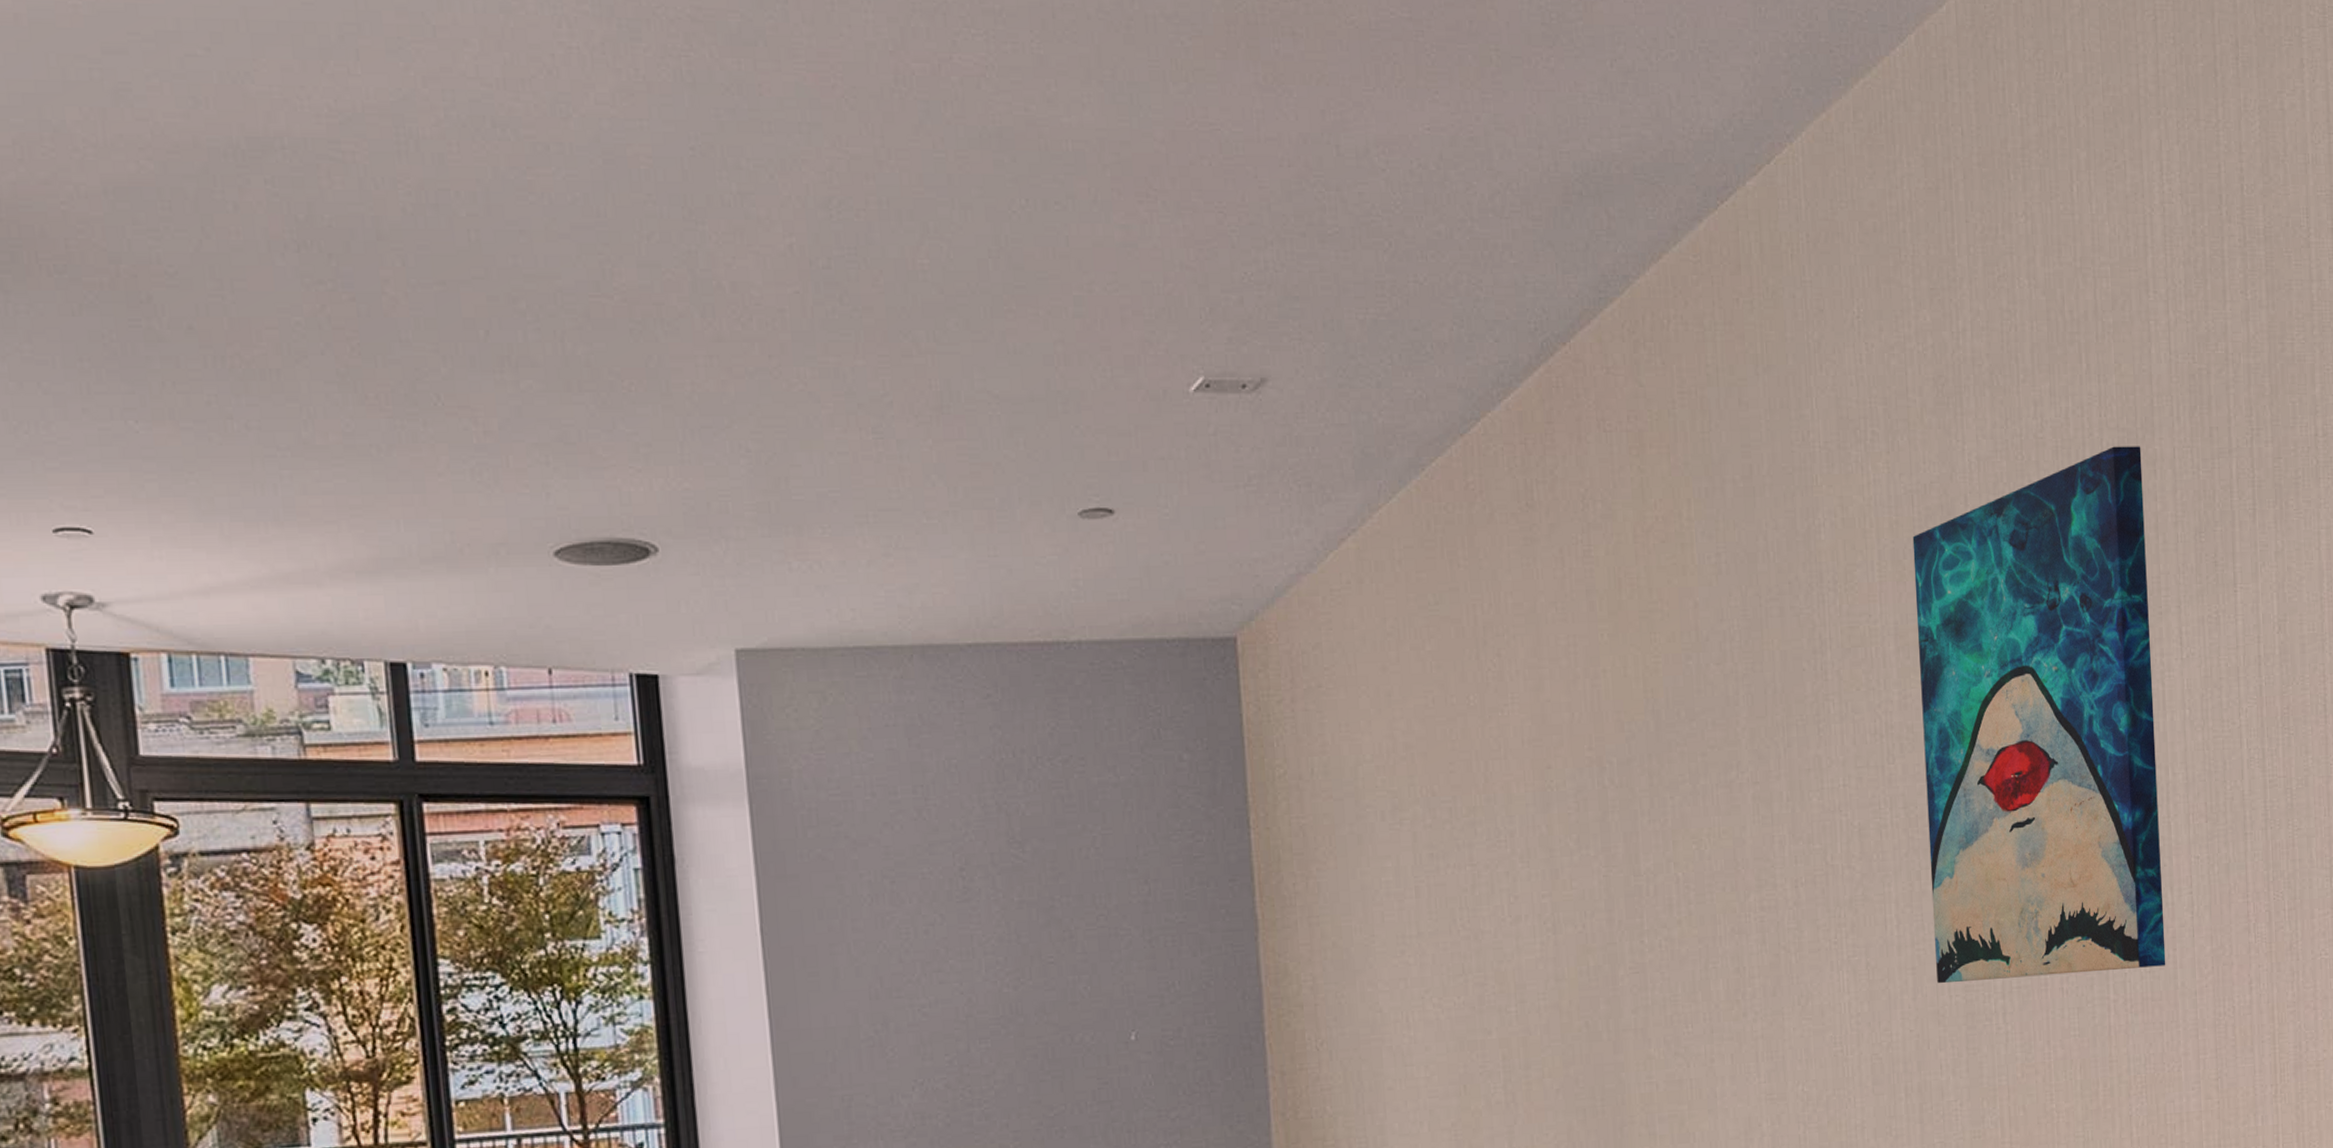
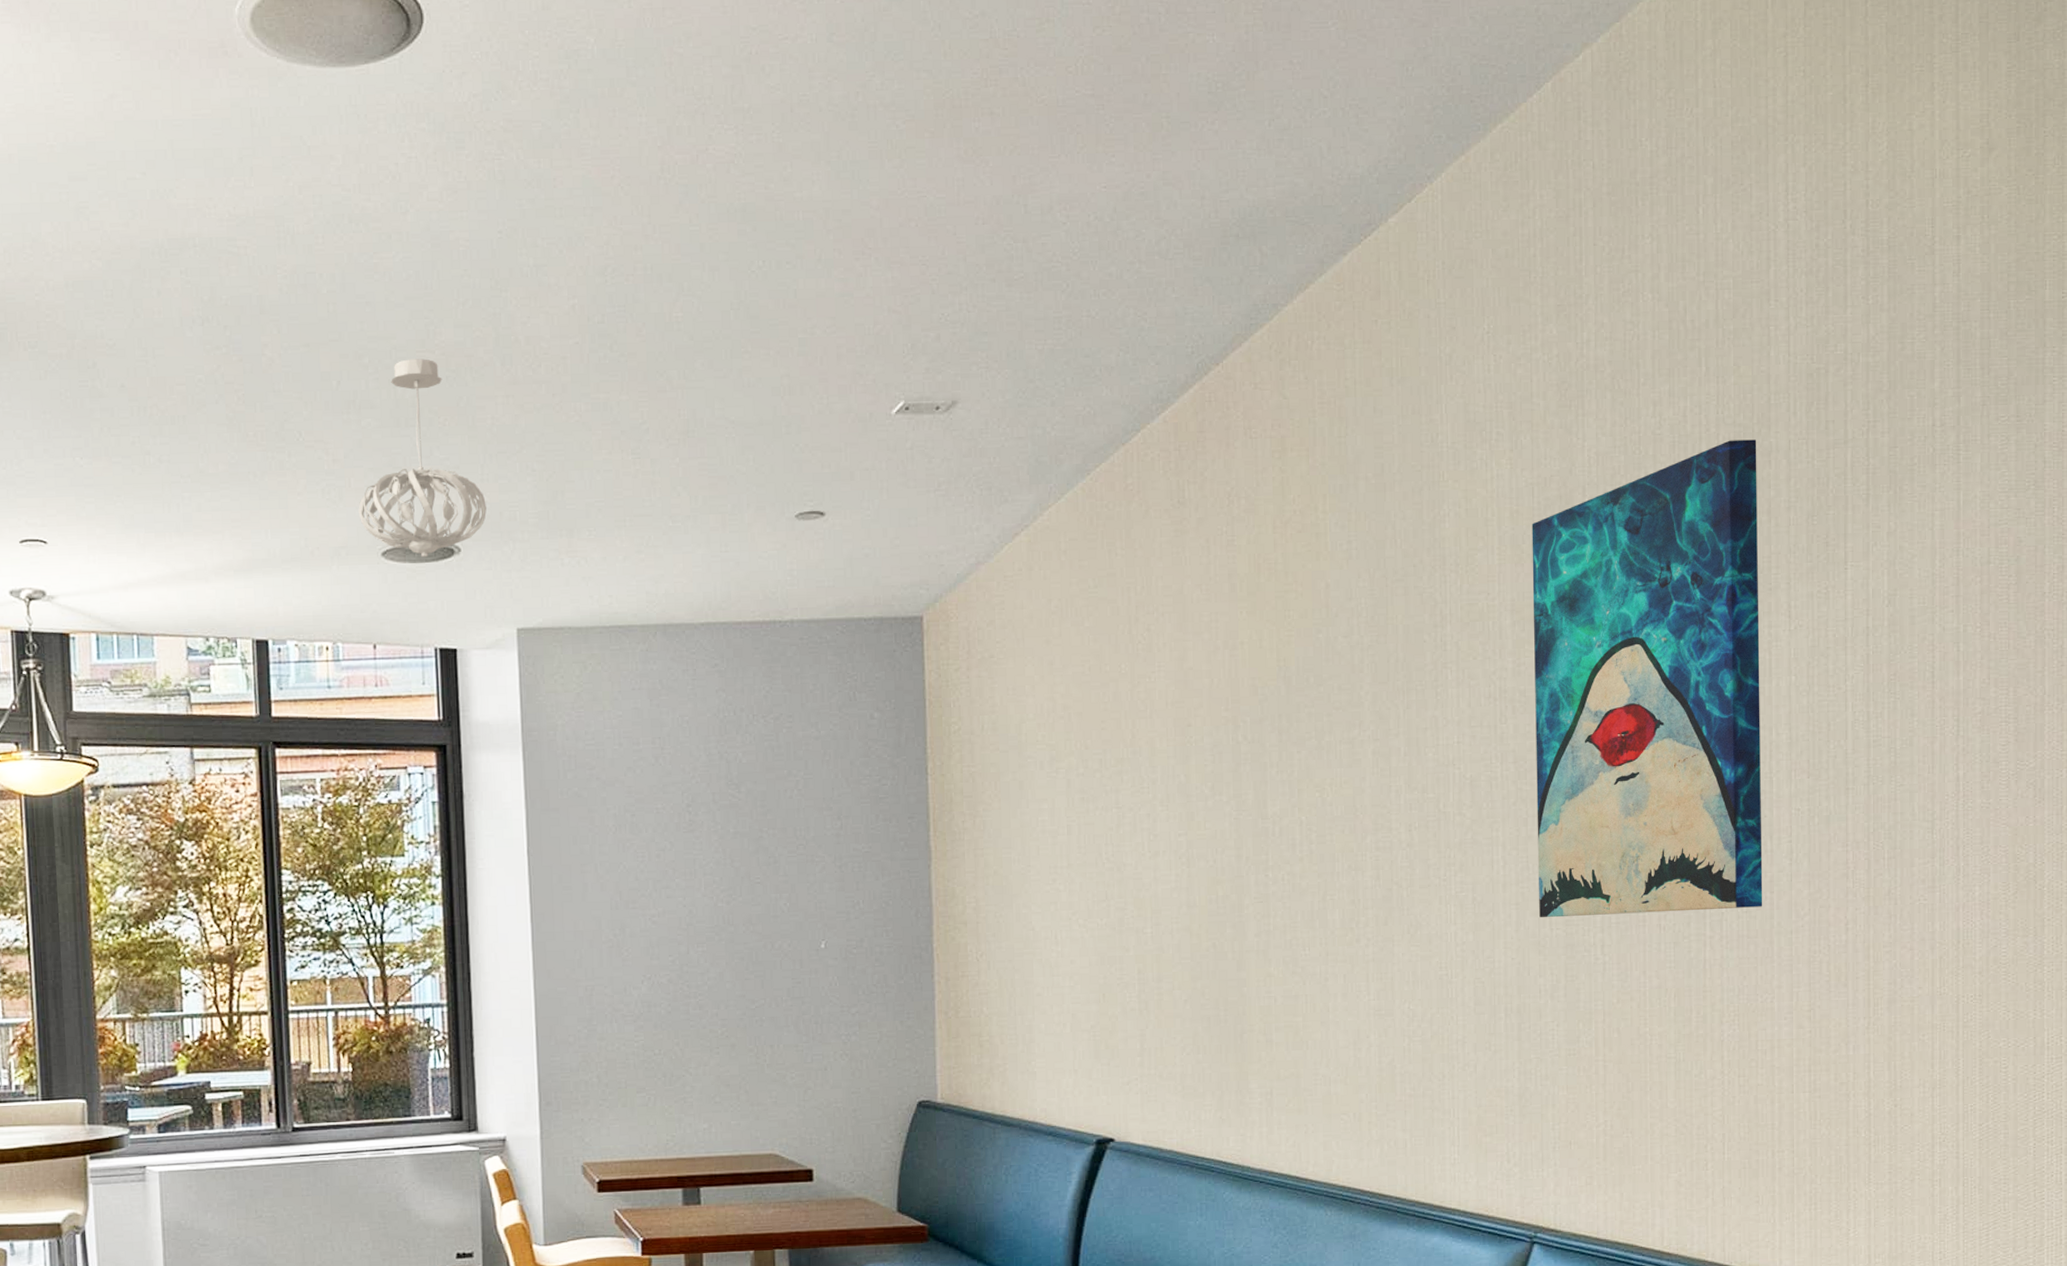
pendant light: none [520,305,690,559] -> present [358,359,487,558]

